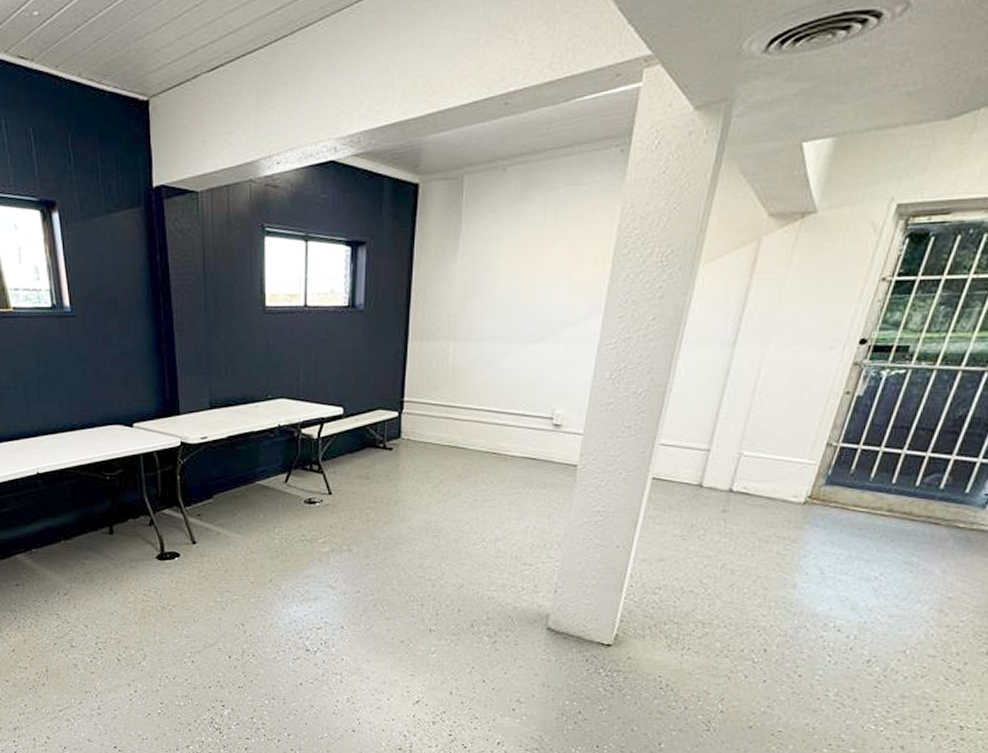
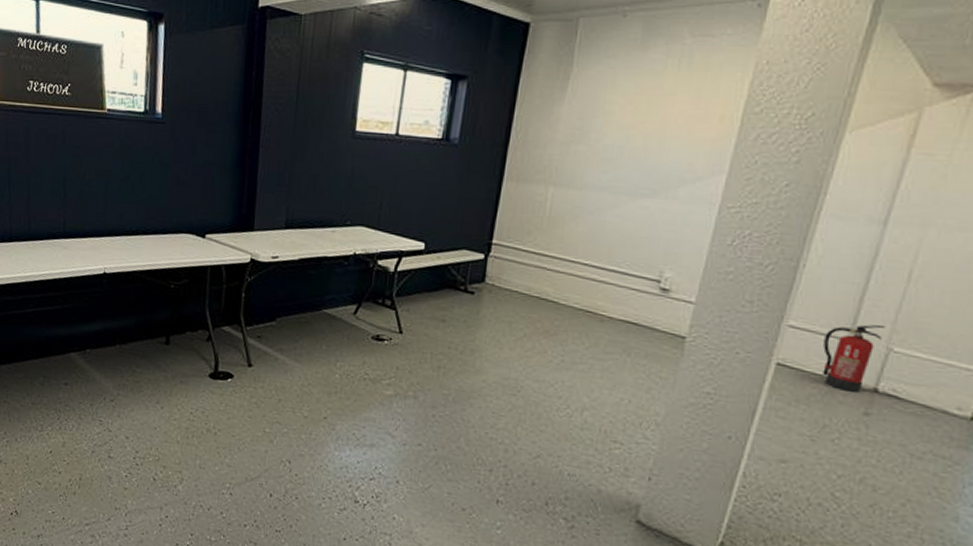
fire extinguisher: none [689,433,738,494] -> present [822,324,886,393]

